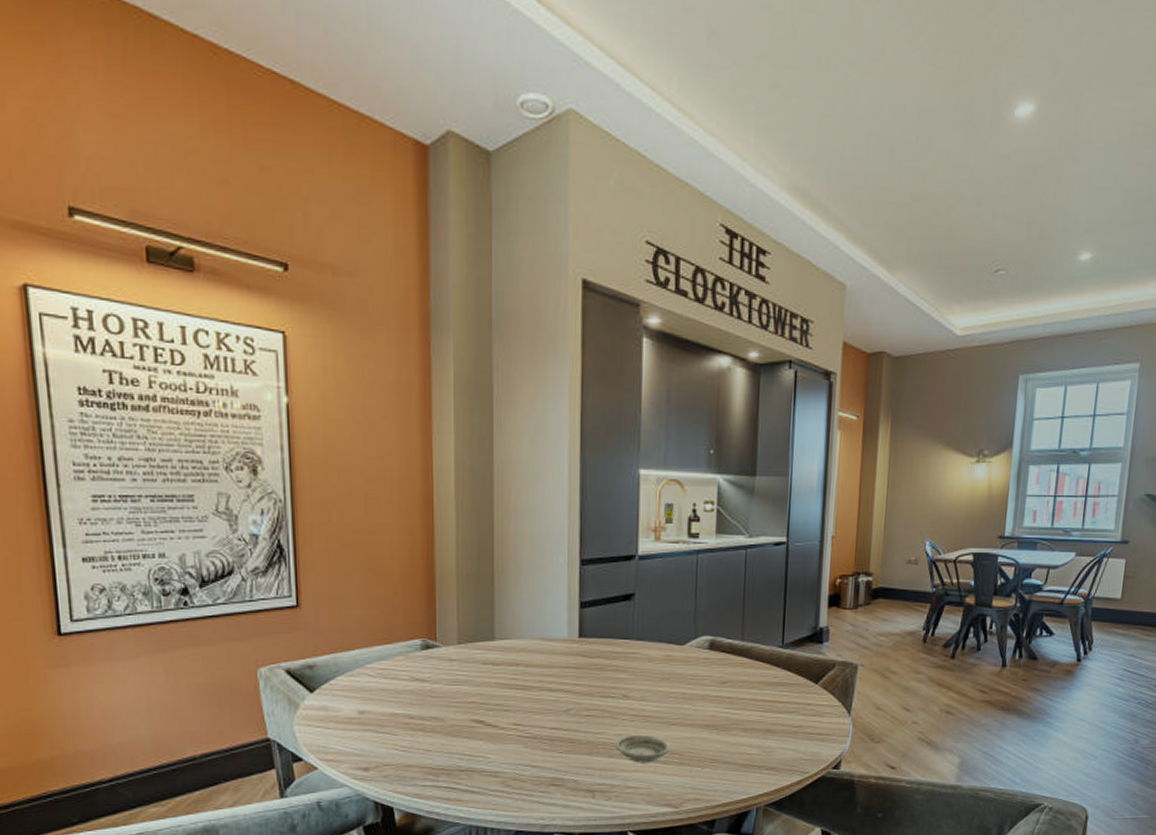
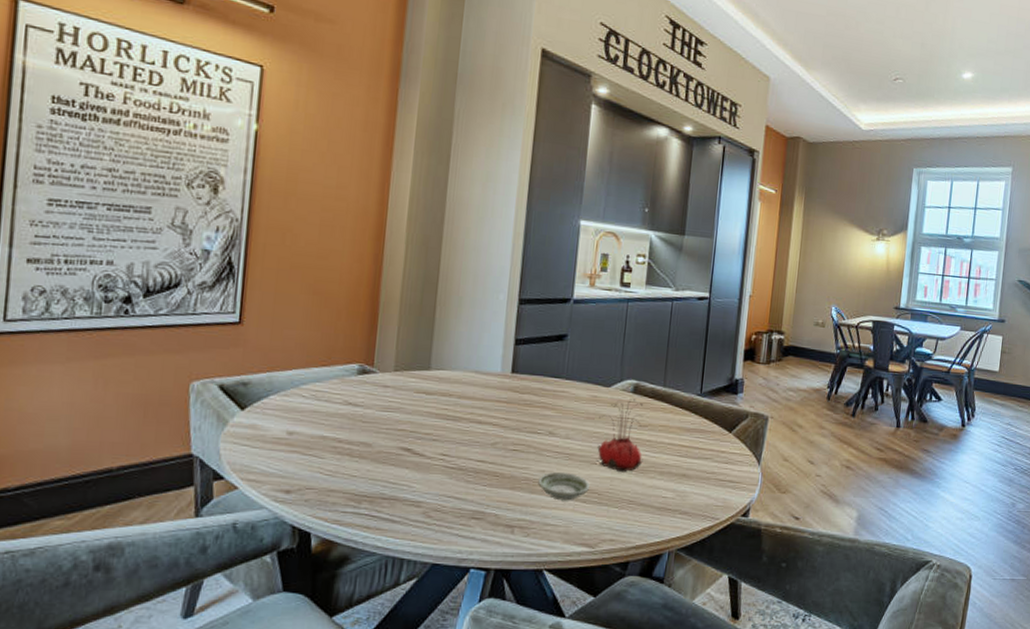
flower: none [674,655,724,732] -> present [596,398,644,473]

